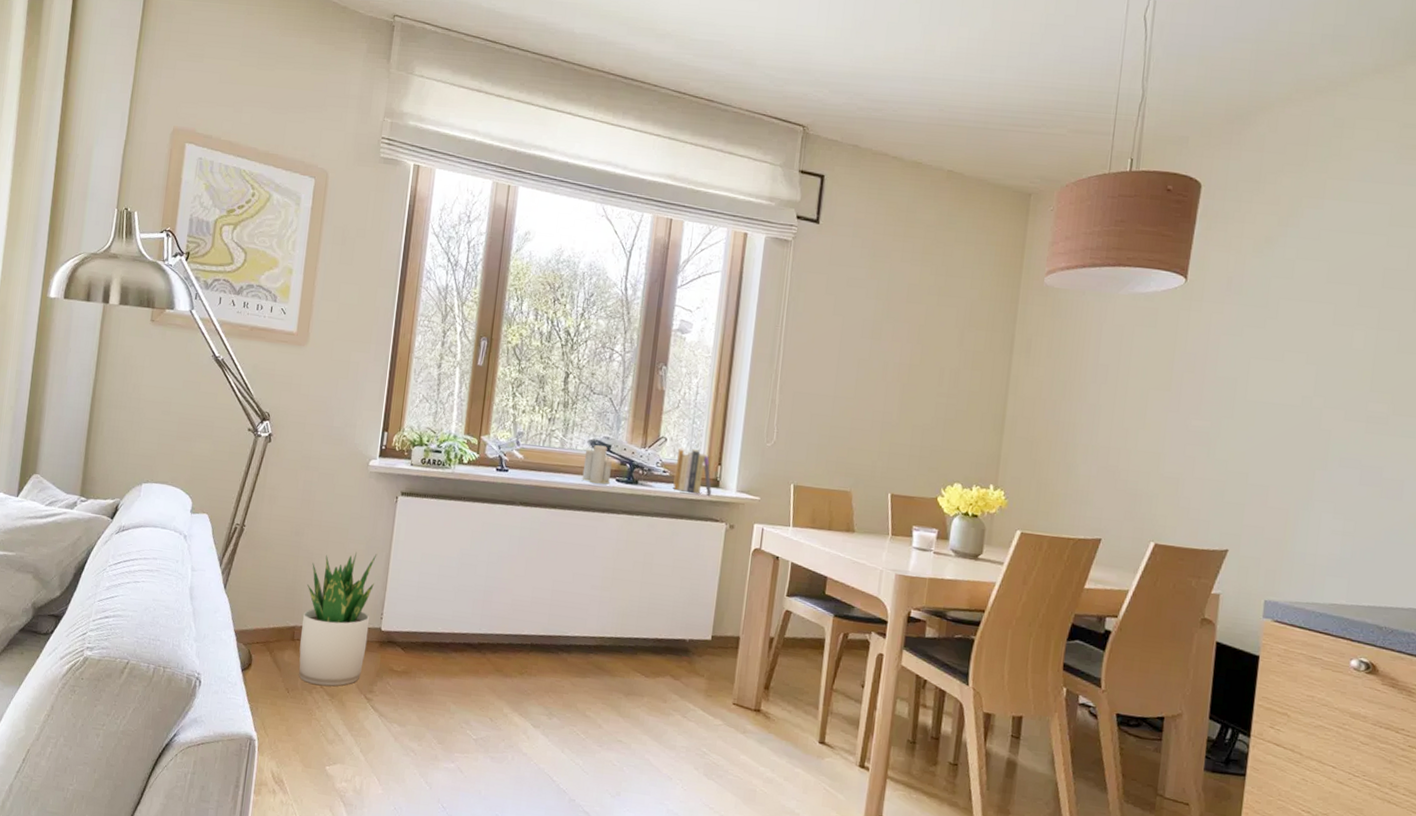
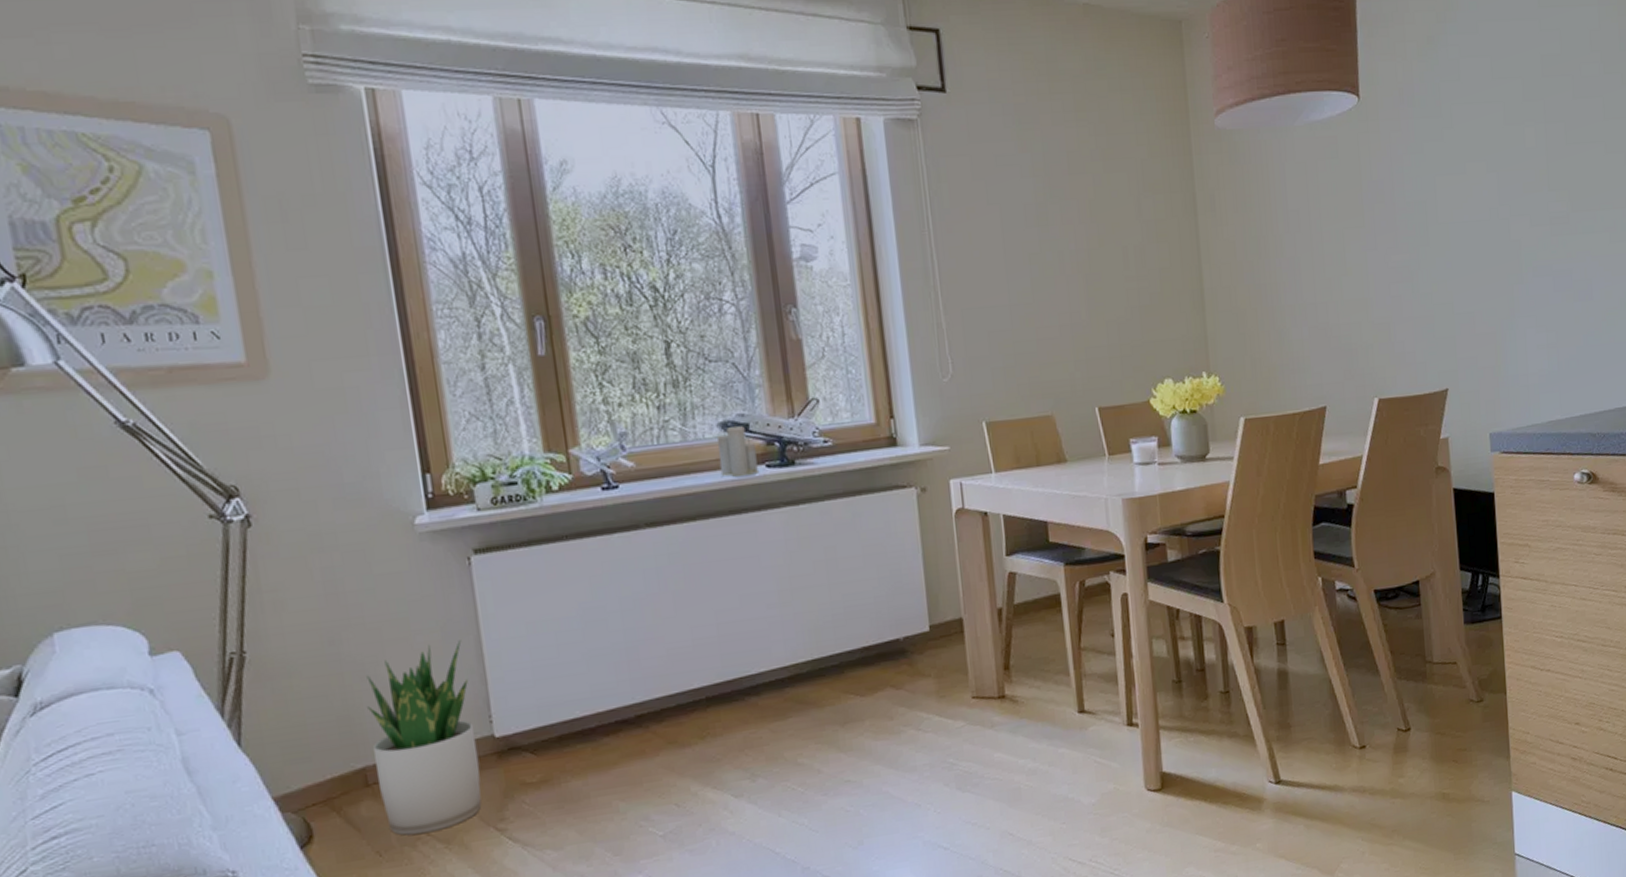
books: present [673,447,712,496] -> none [836,404,891,462]

